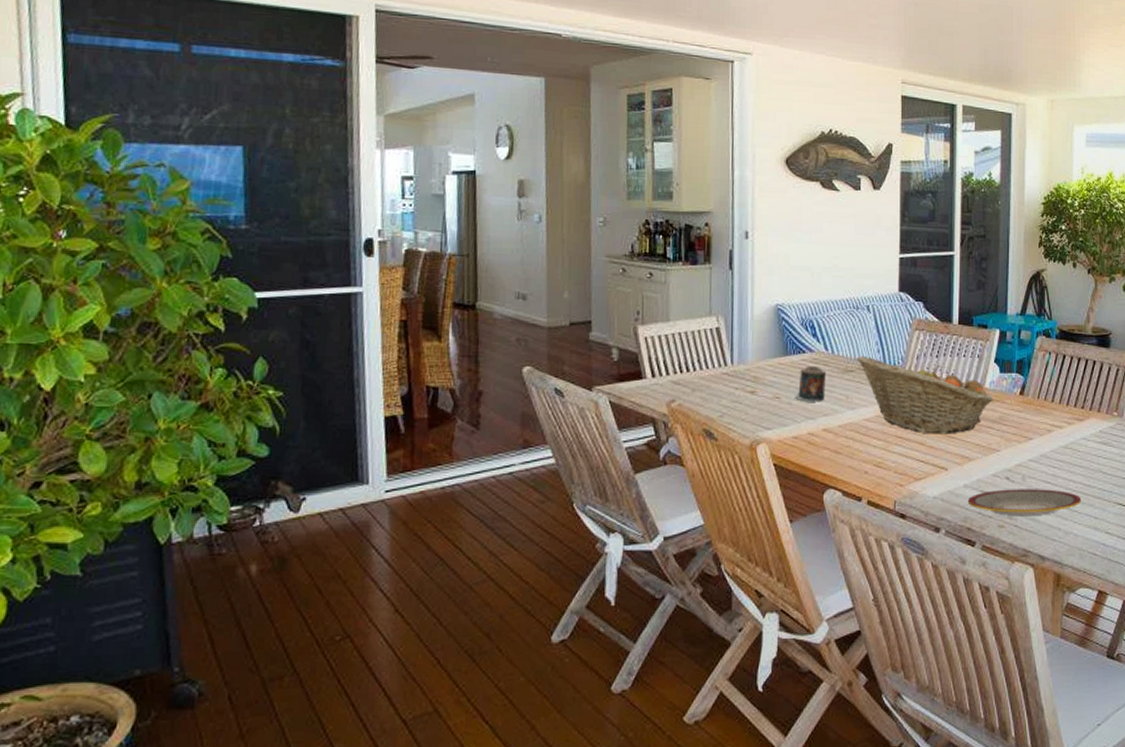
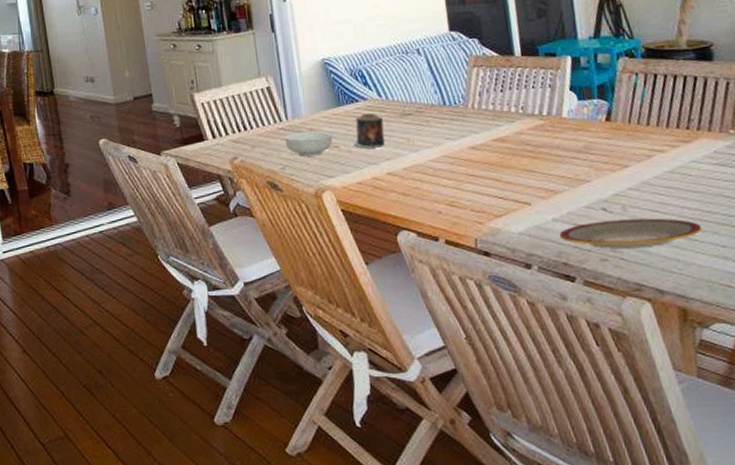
cereal bowl: none [727,379,775,406] -> present [284,131,333,157]
fruit basket: present [857,355,994,434] -> none [413,98,576,170]

